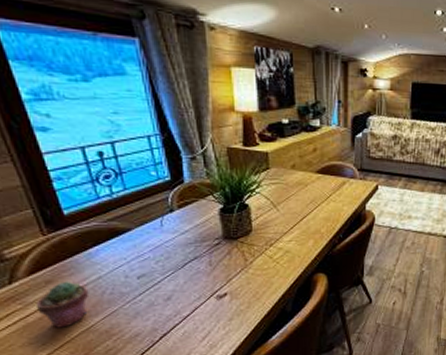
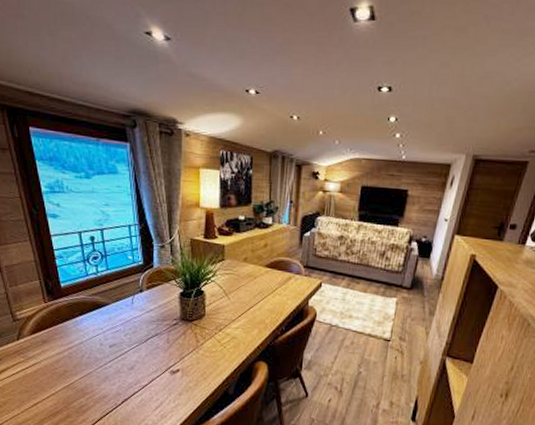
potted succulent: present [36,281,89,328] -> none [34,342,72,382]

